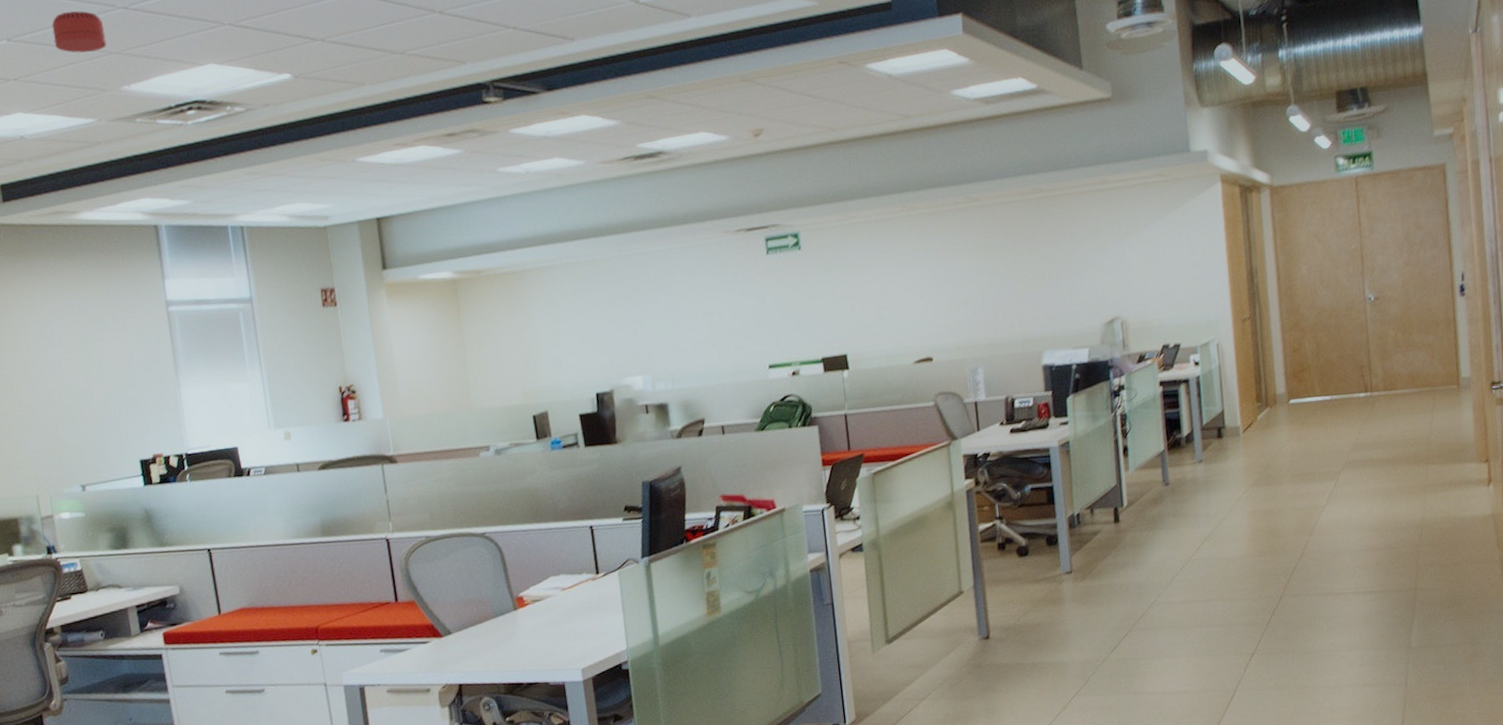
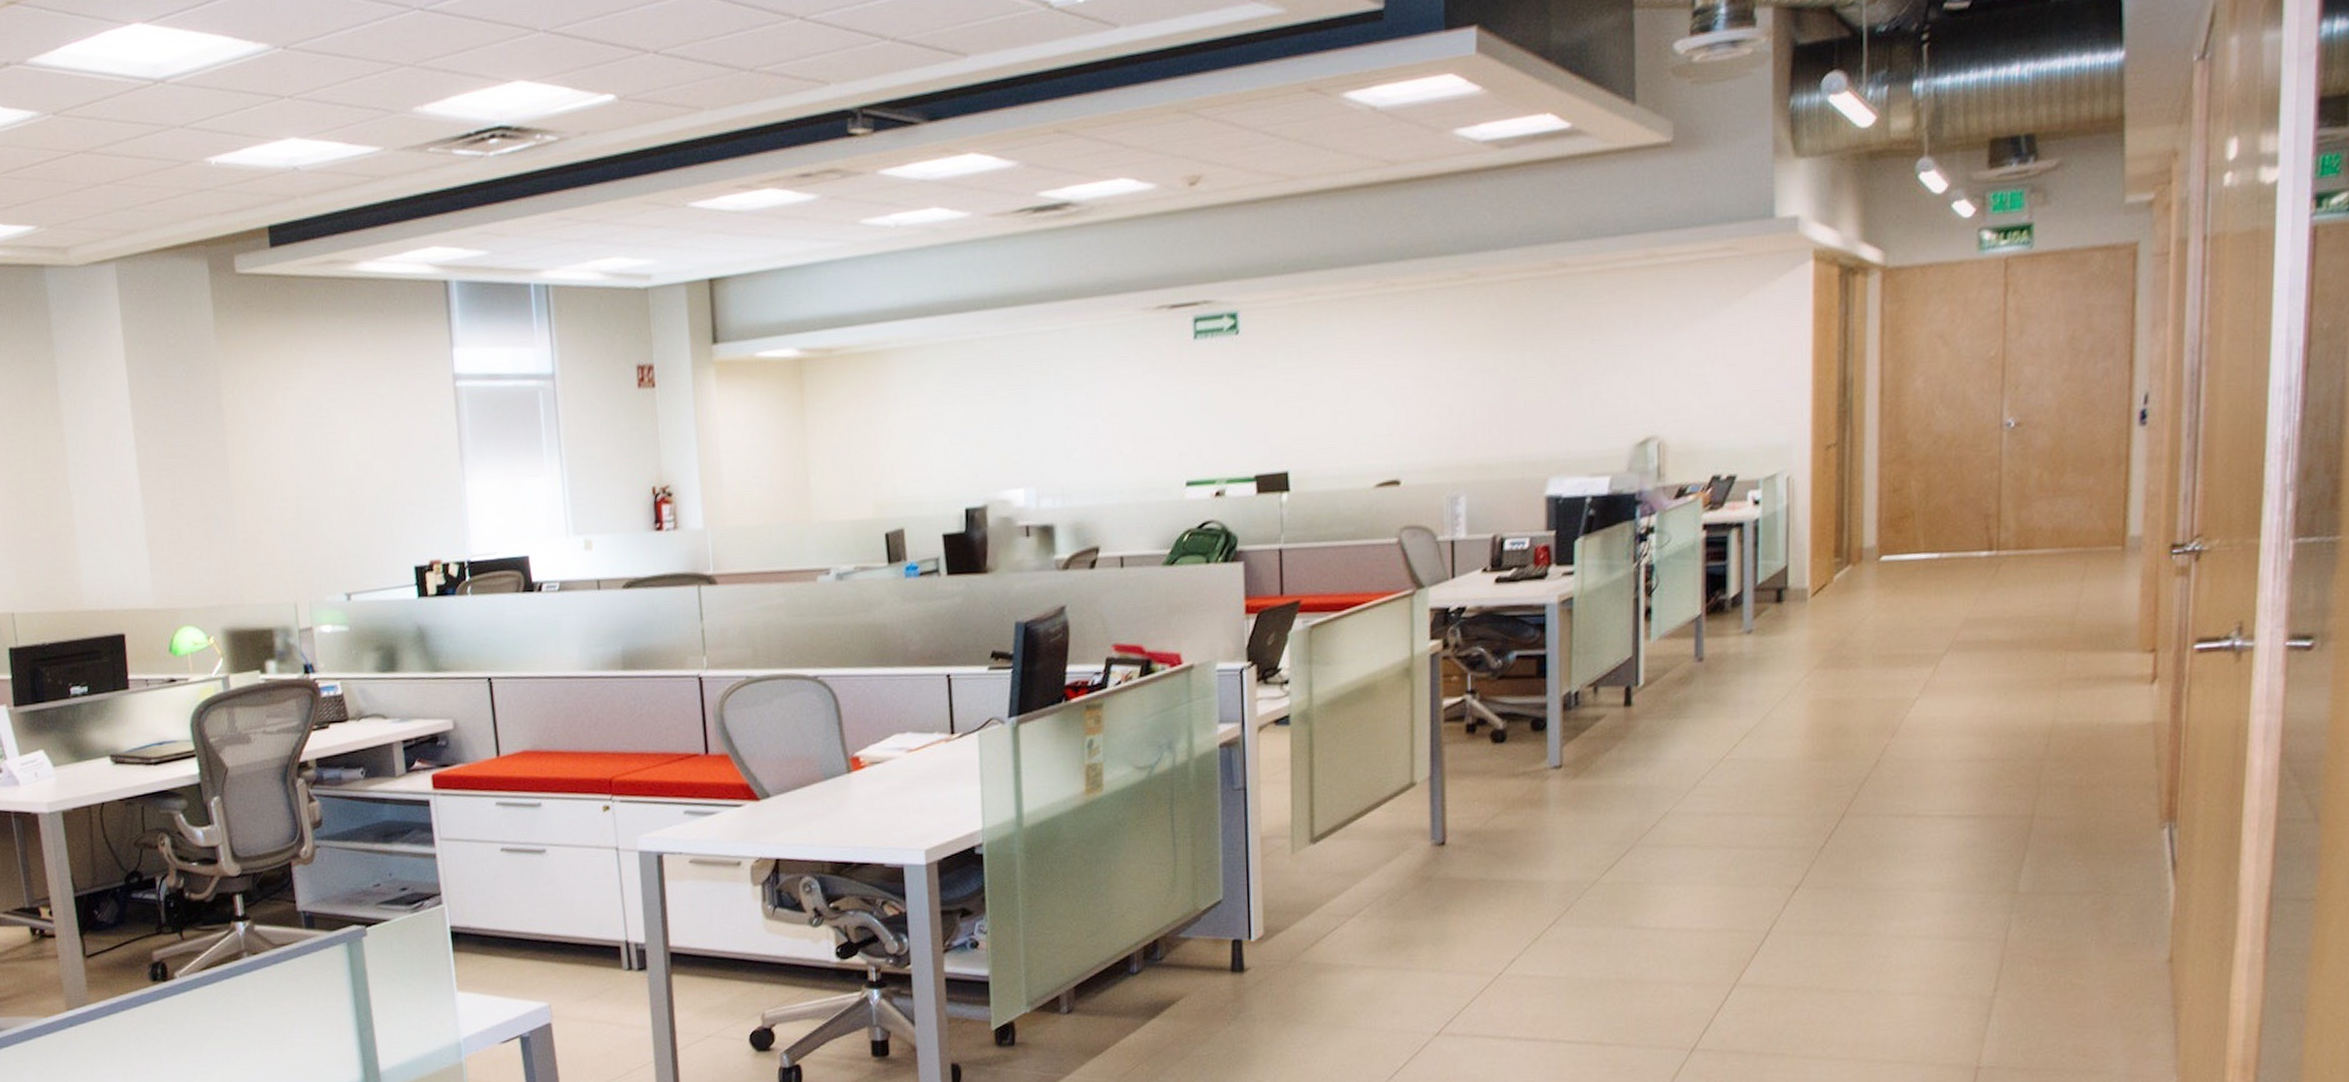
smoke detector: present [52,11,107,53] -> none [335,12,398,65]

